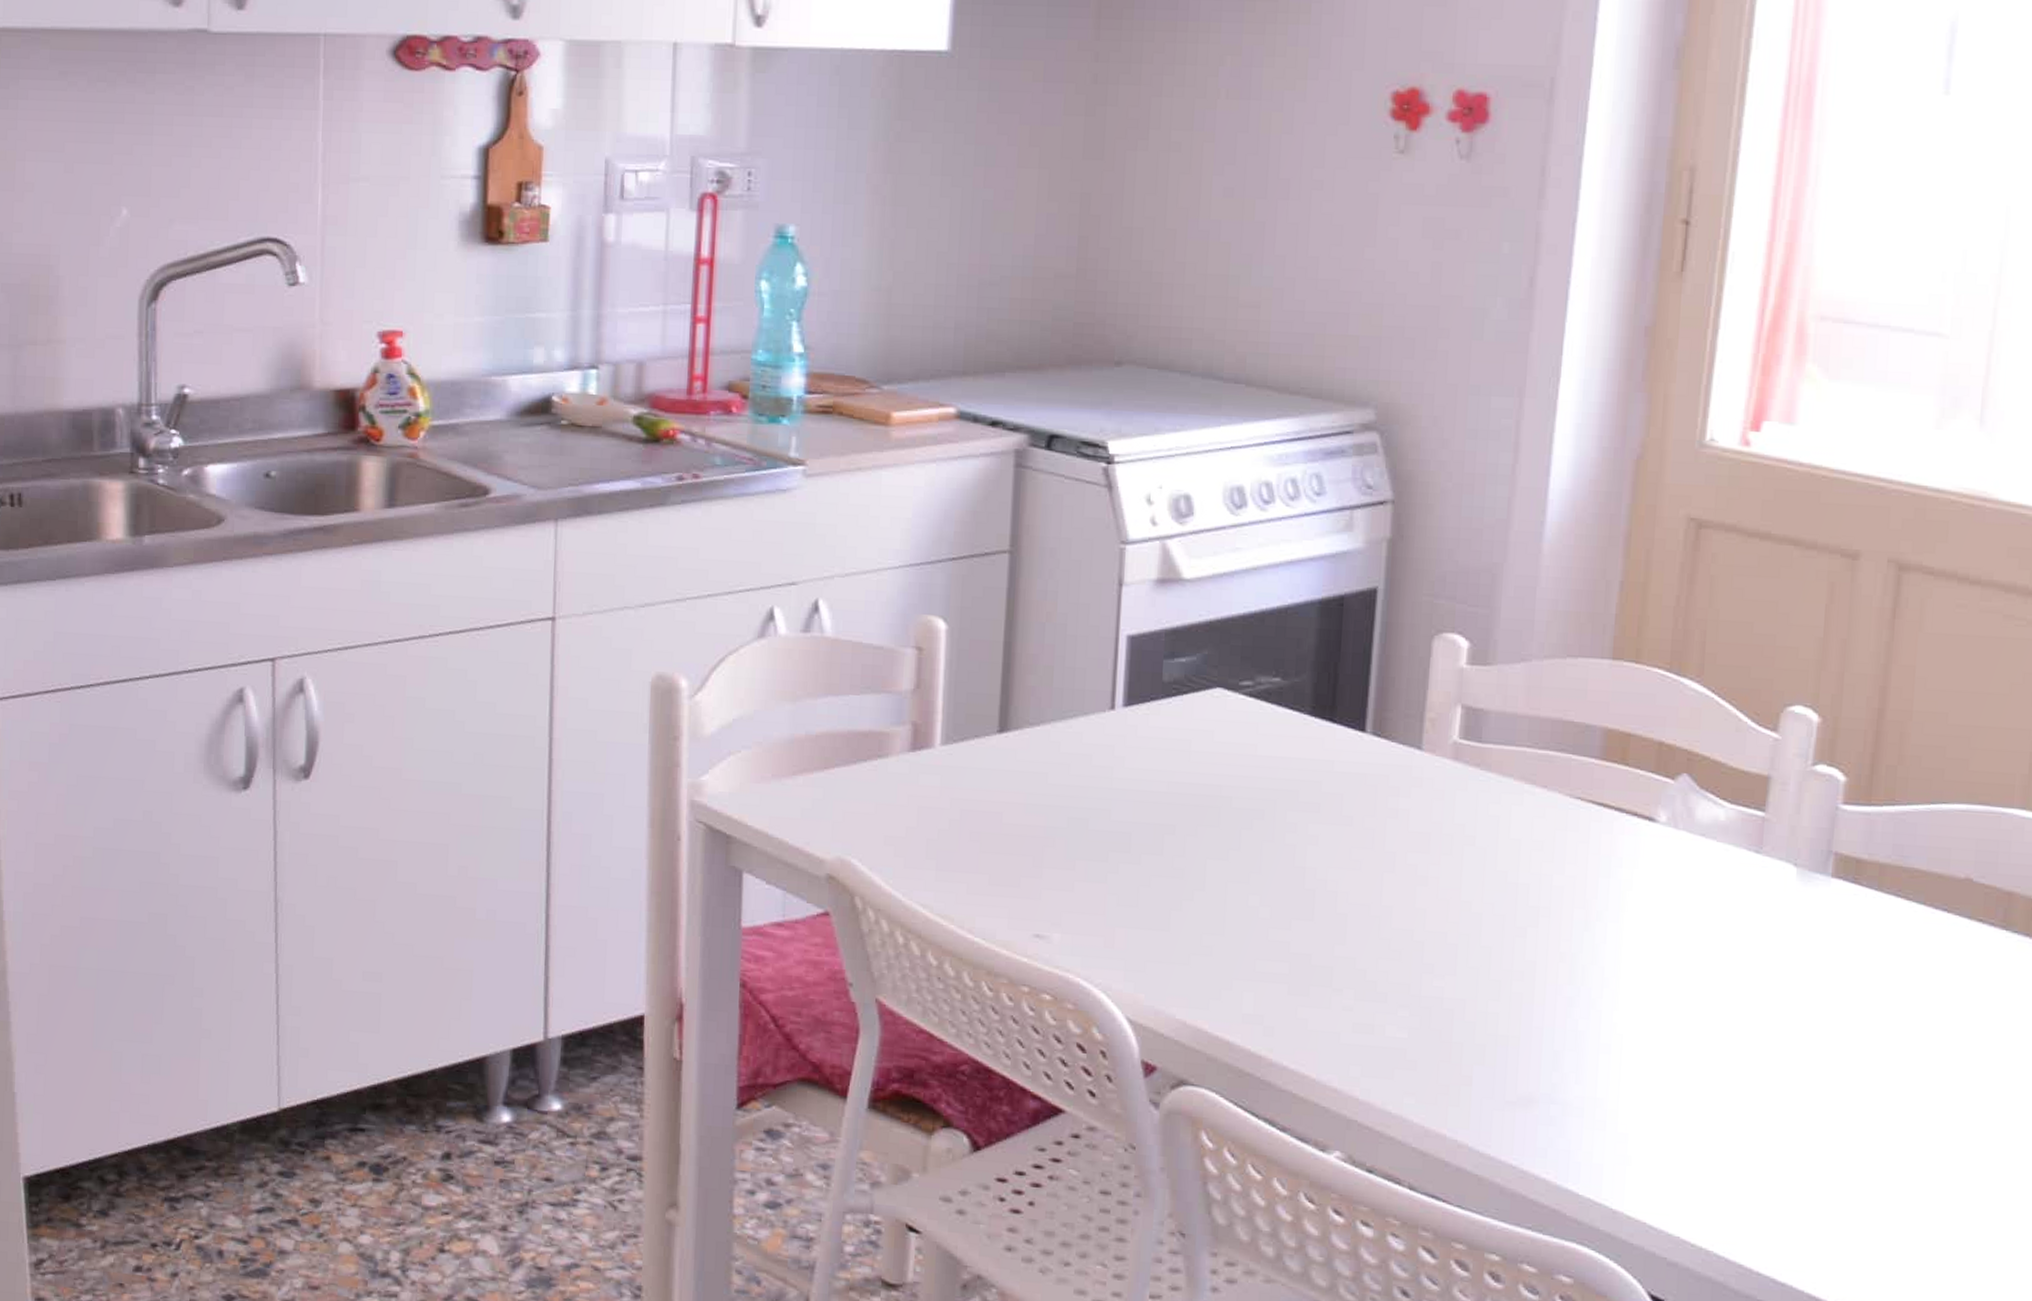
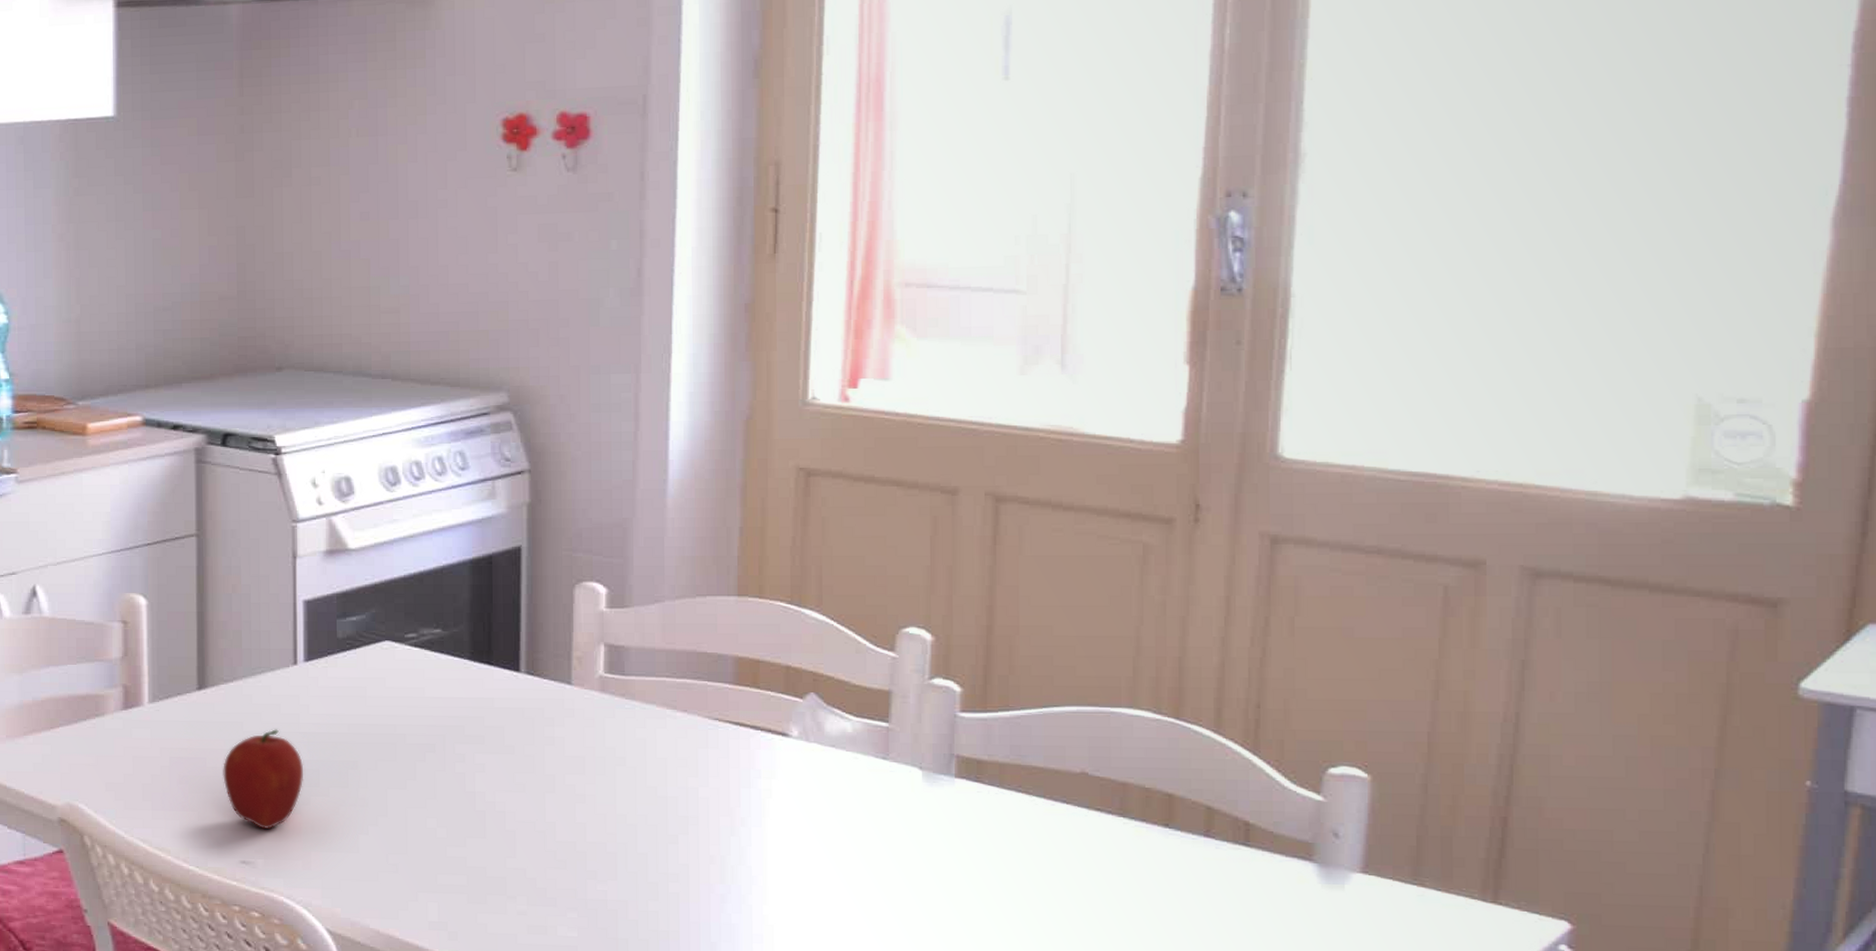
fruit: none [1020,783,1114,899] -> present [223,729,304,830]

